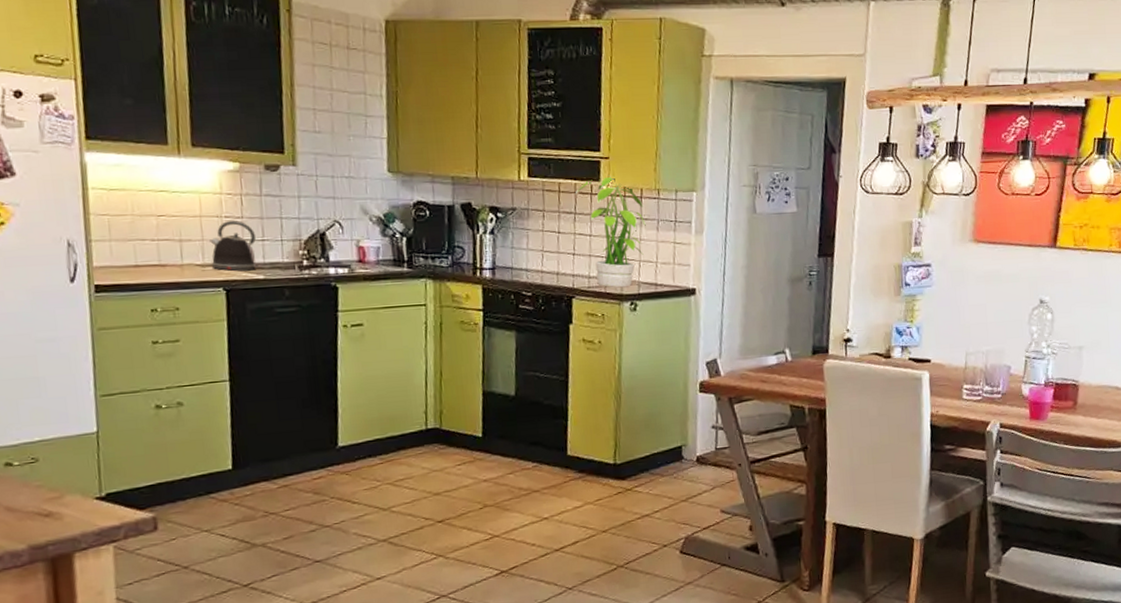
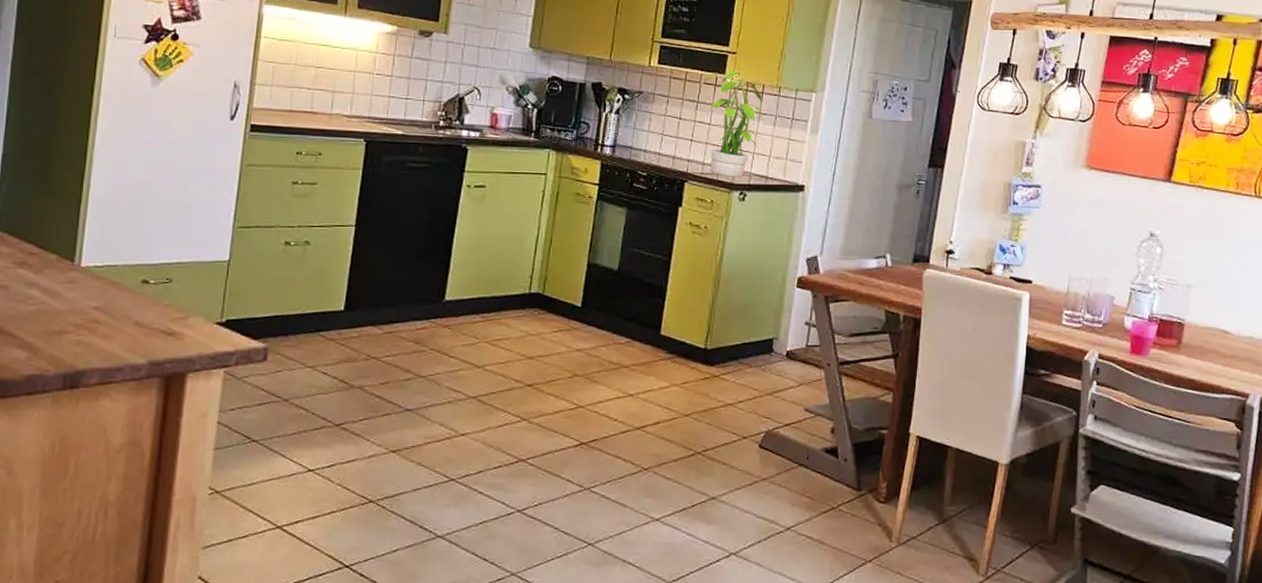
kettle: present [210,220,259,271] -> none [358,78,401,126]

